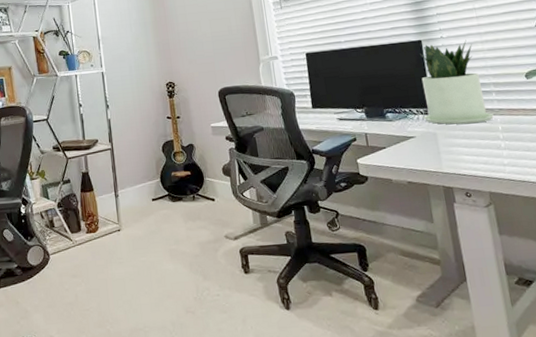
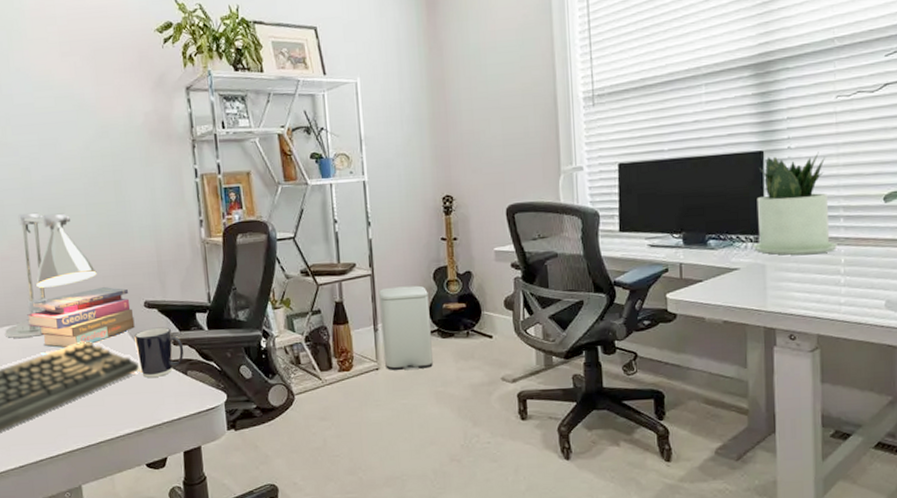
pedal bin: none [118,157,166,231] -> present [379,285,433,371]

